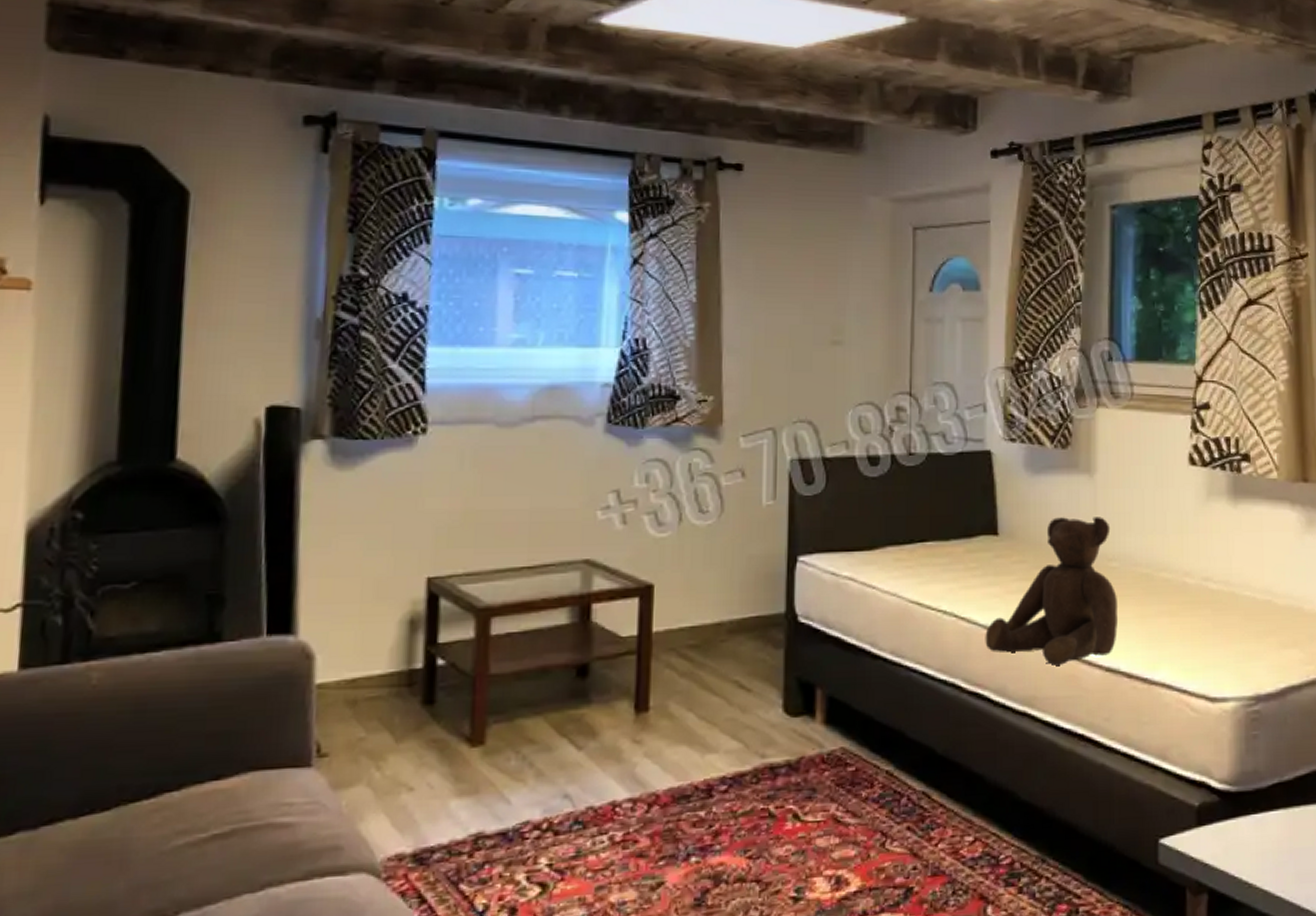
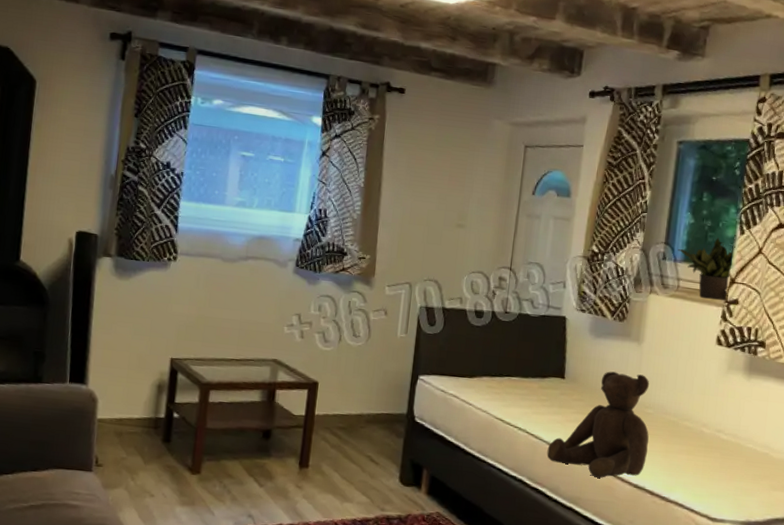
potted plant: none [1126,325,1198,407] -> present [677,237,735,301]

